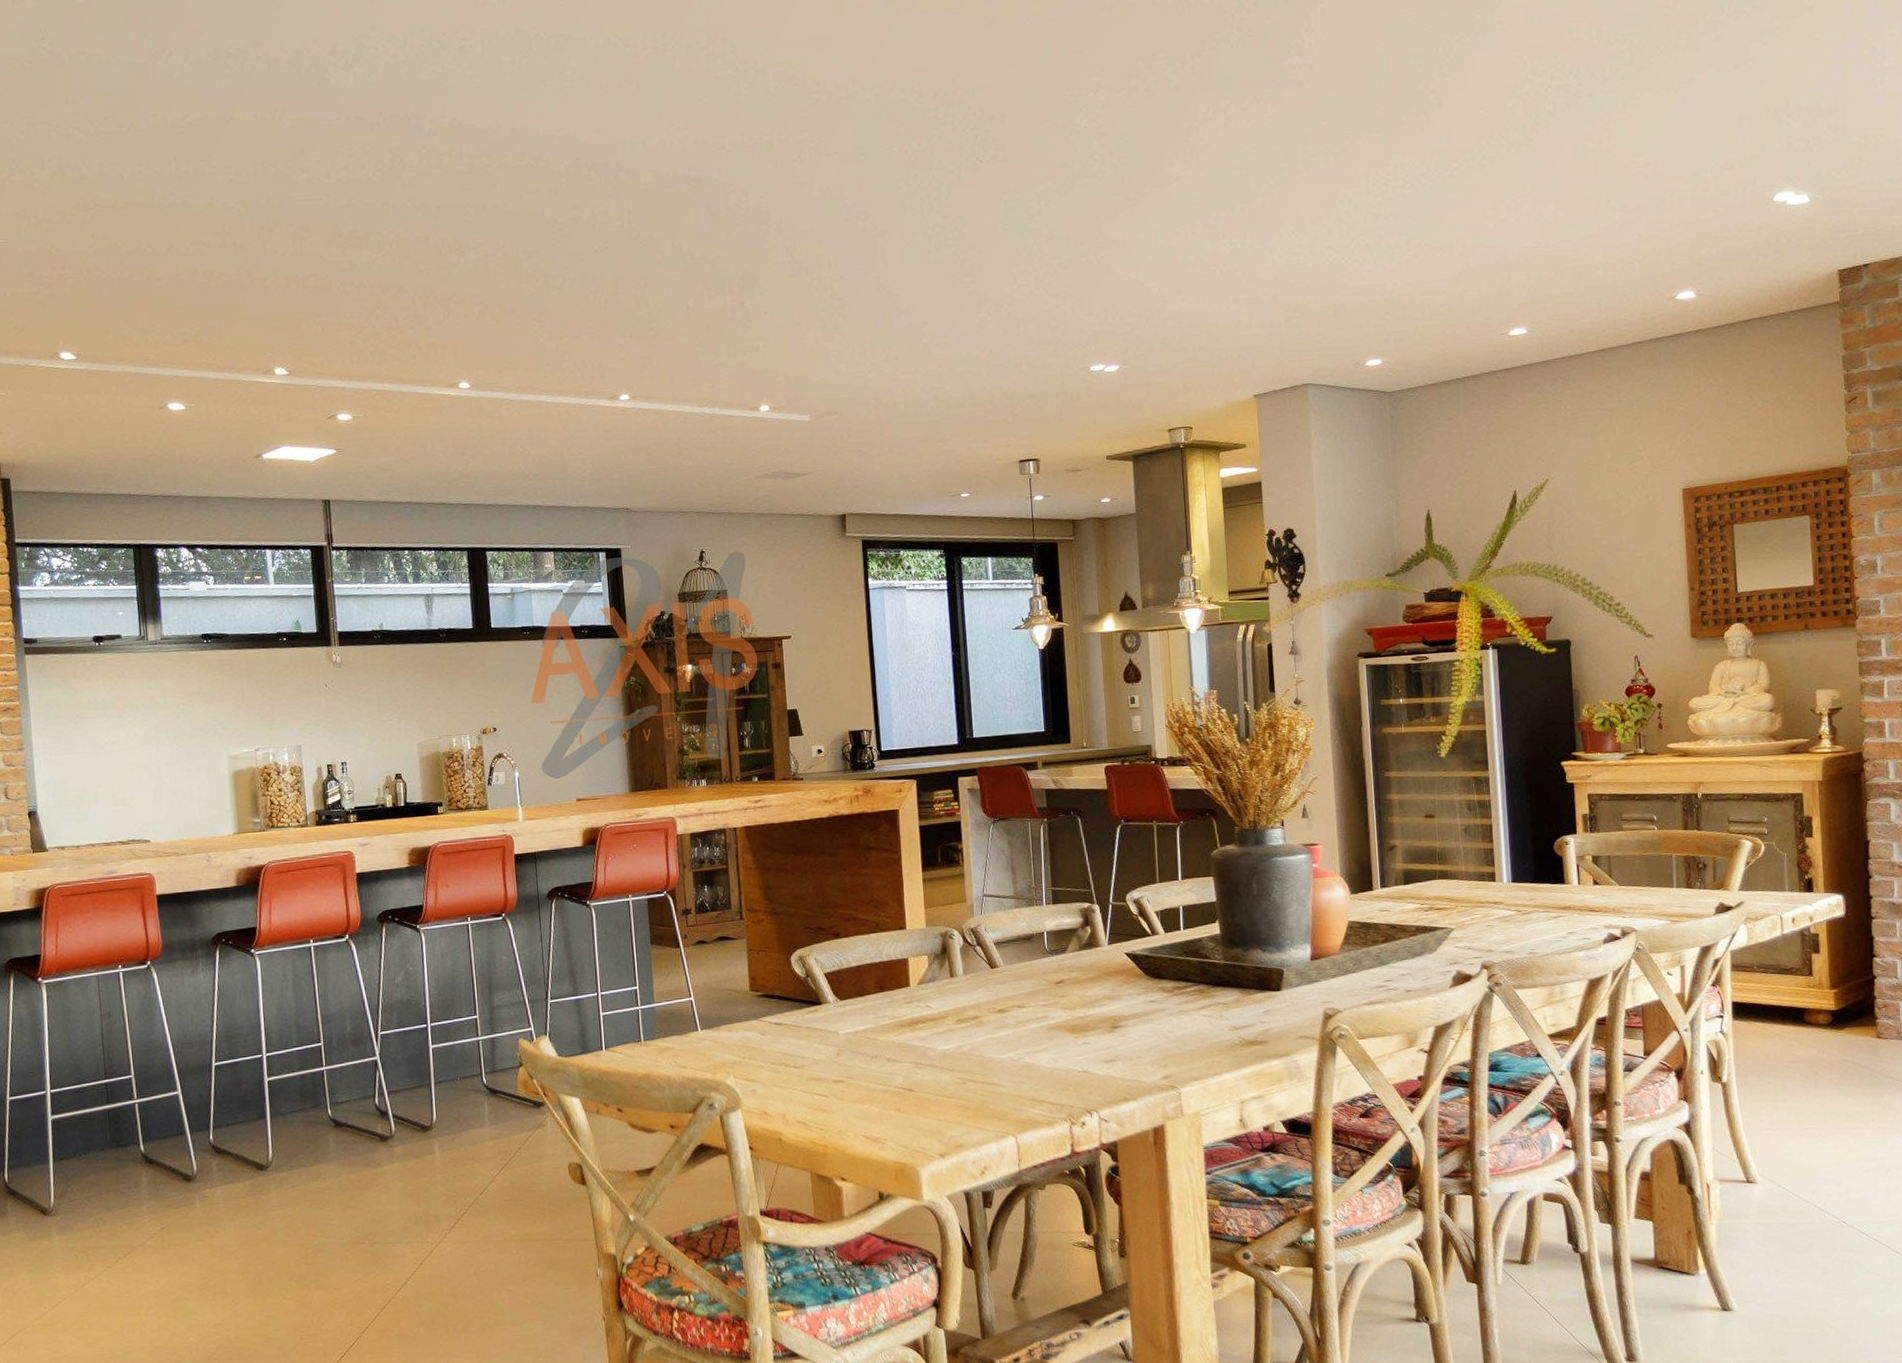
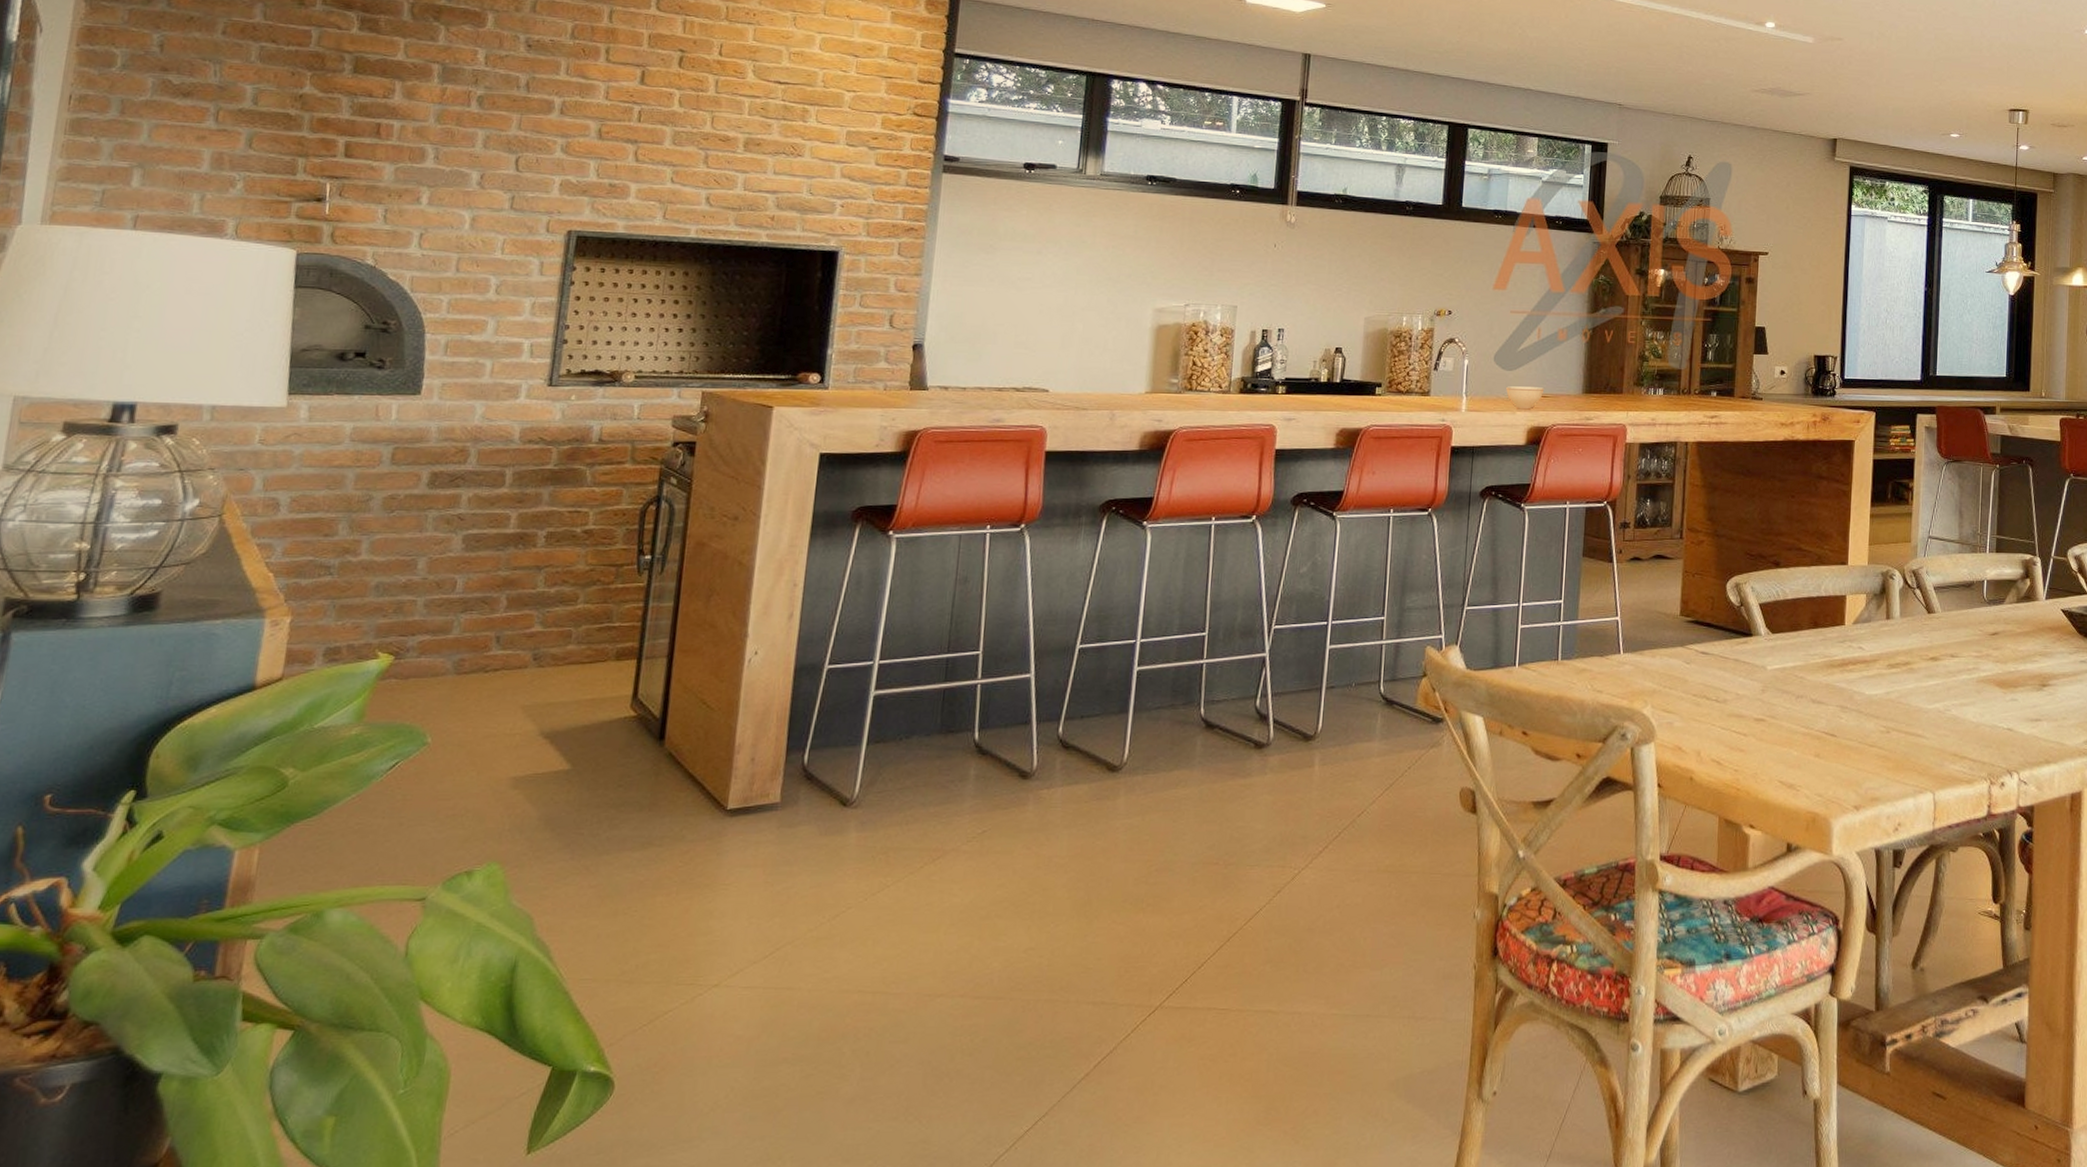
bowl: none [556,790,594,815] -> present [1505,386,1545,411]

